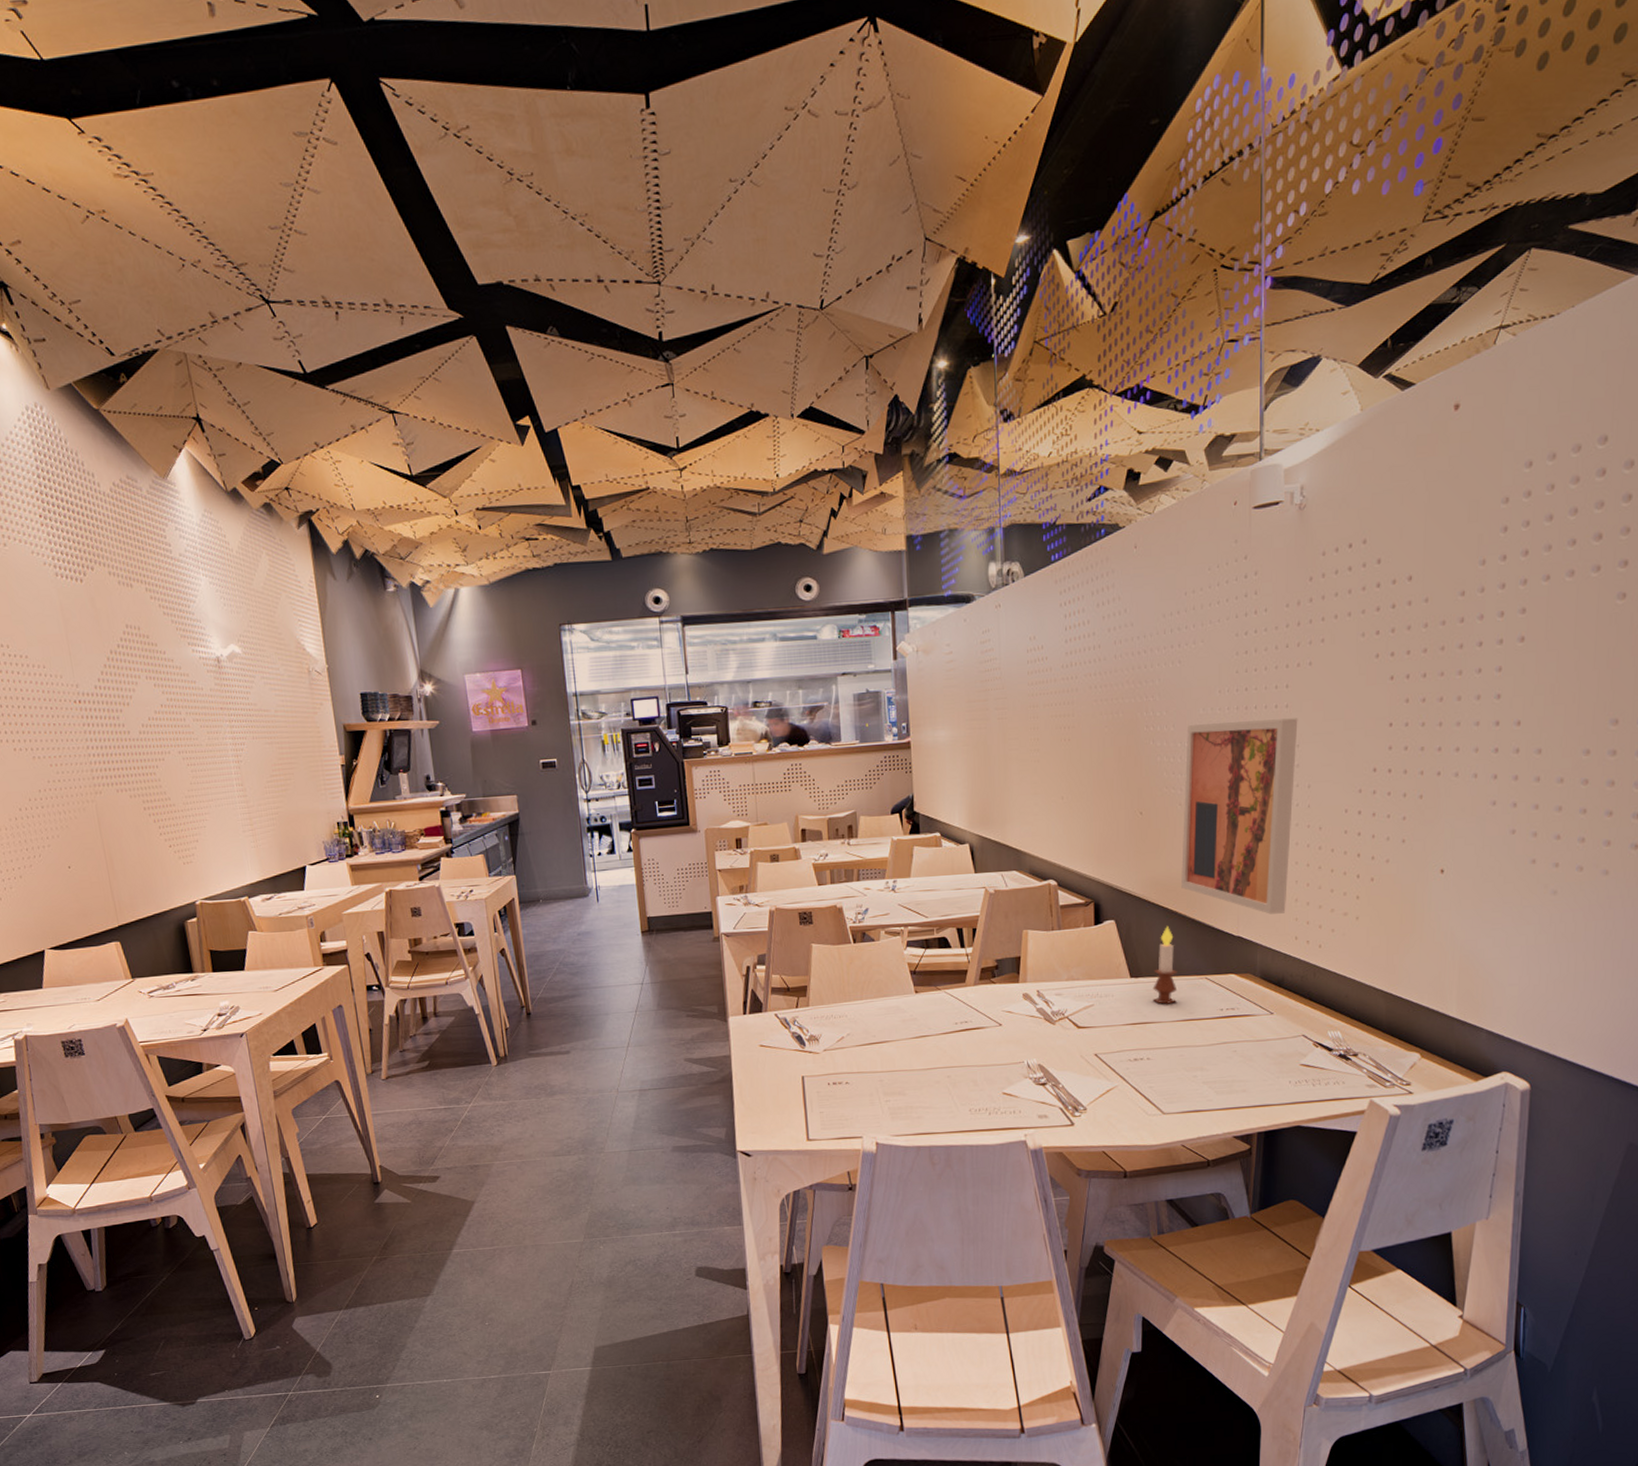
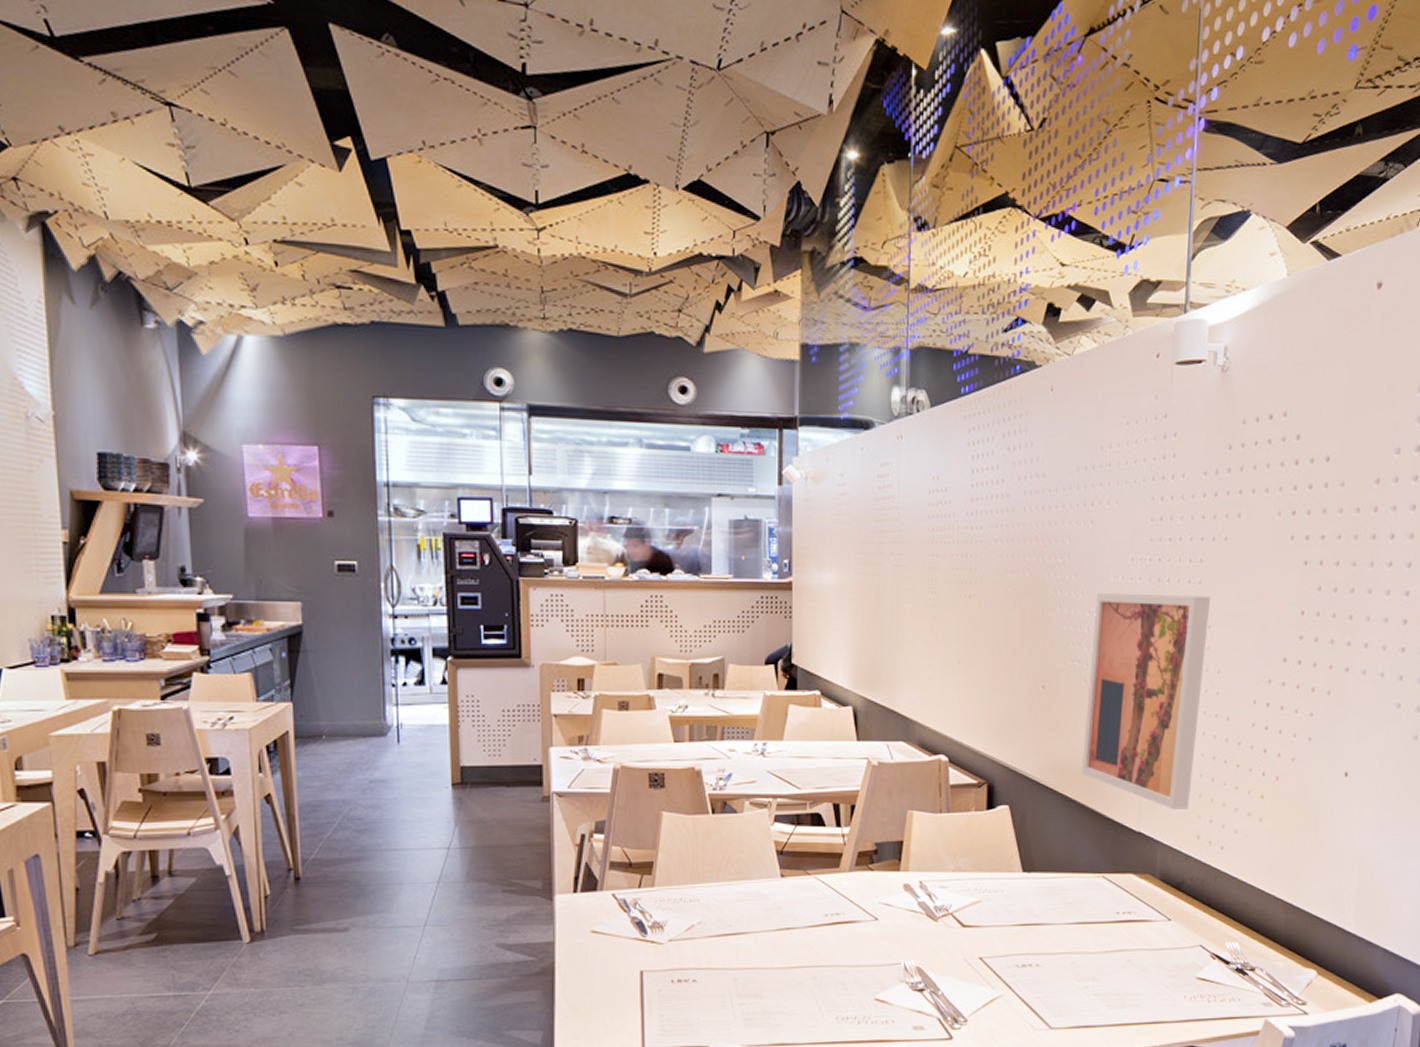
candle: present [1152,925,1178,1004] -> none [1045,815,1073,904]

